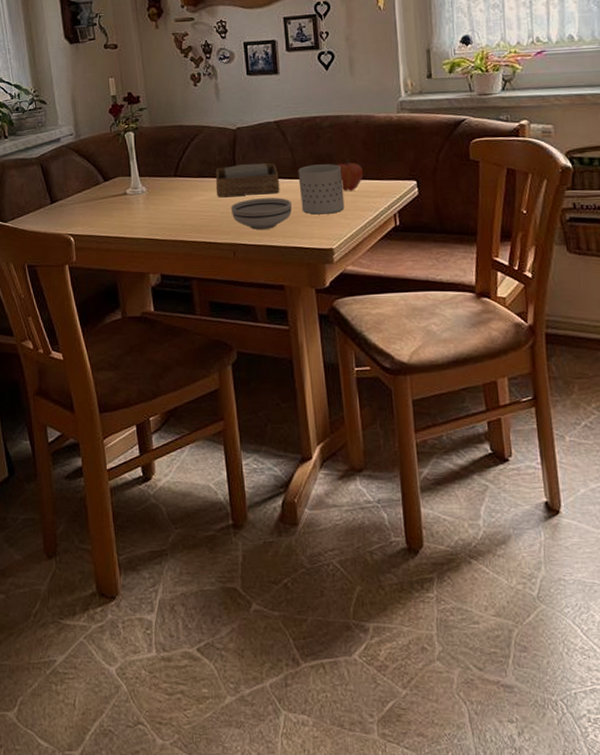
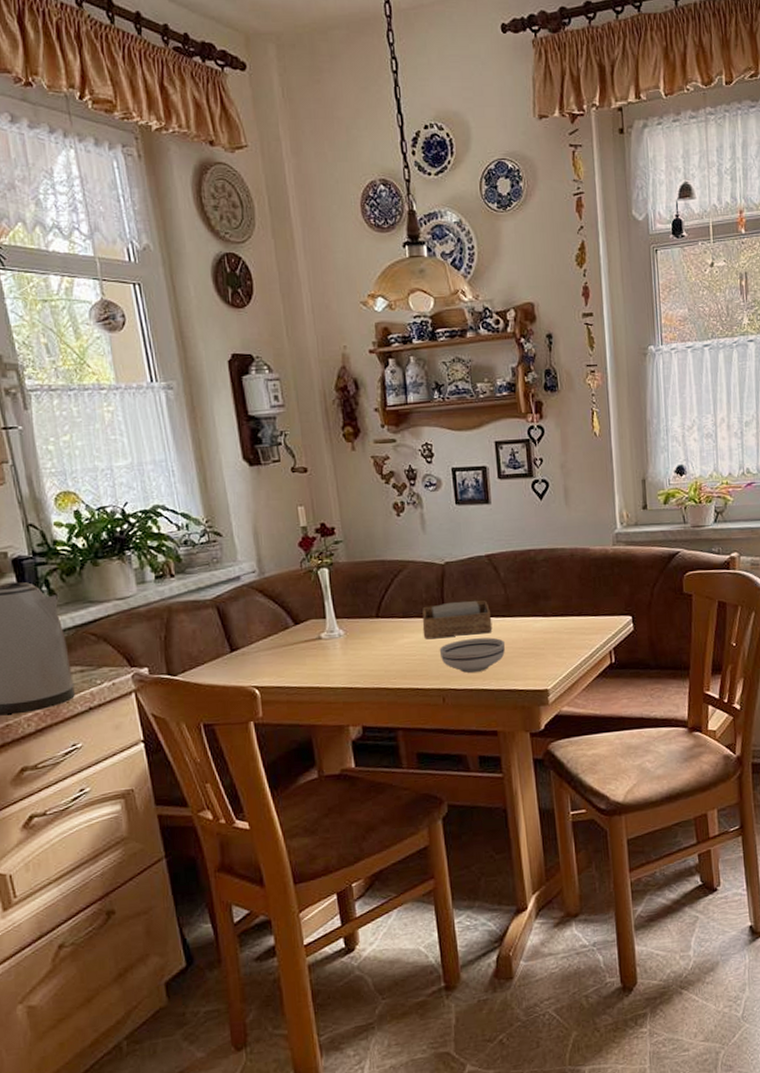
mug: present [298,164,345,215] -> none [511,600,560,655]
fruit: present [338,159,363,192] -> none [553,595,579,629]

